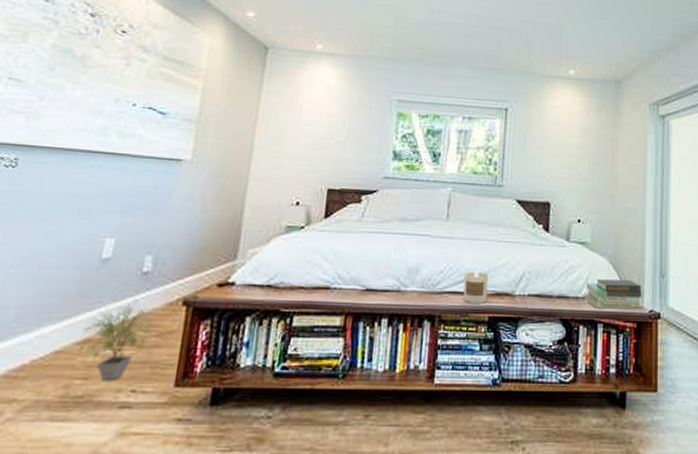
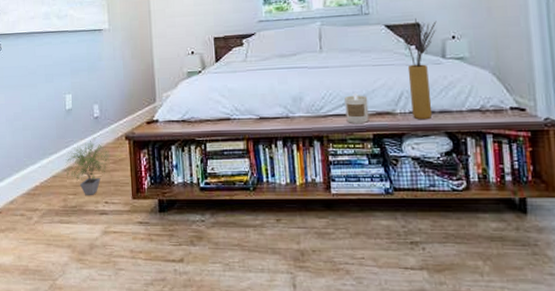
vase: none [530,197,566,304] -> present [401,18,437,120]
books: present [583,279,642,309] -> none [467,89,535,120]

